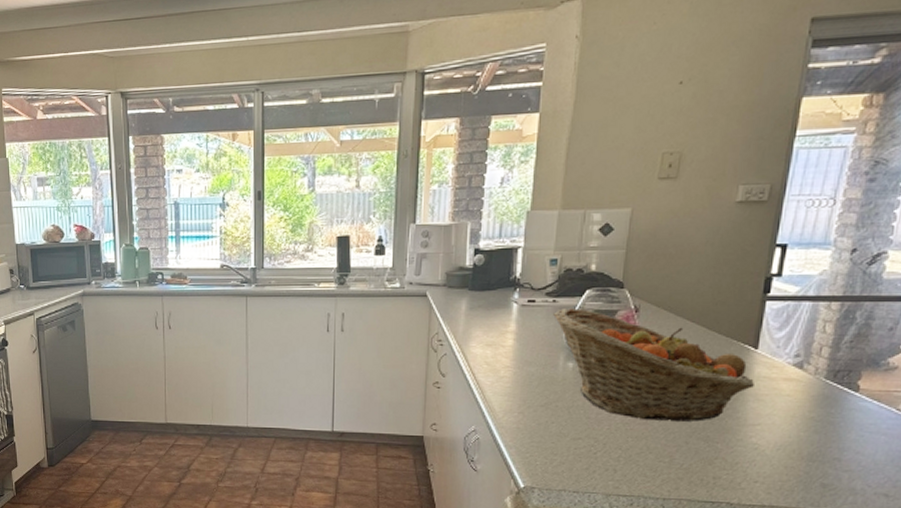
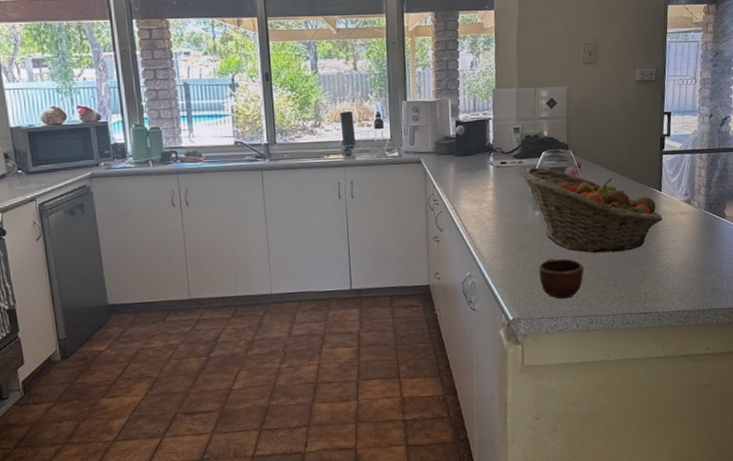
mug: none [565,420,629,472] -> present [539,258,584,299]

